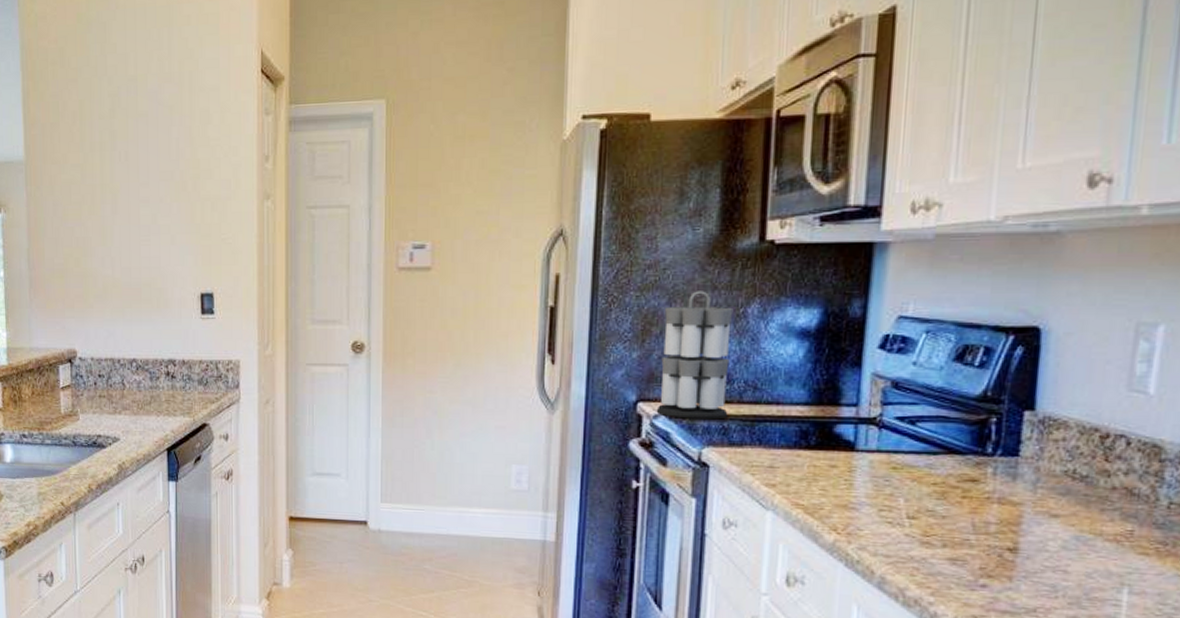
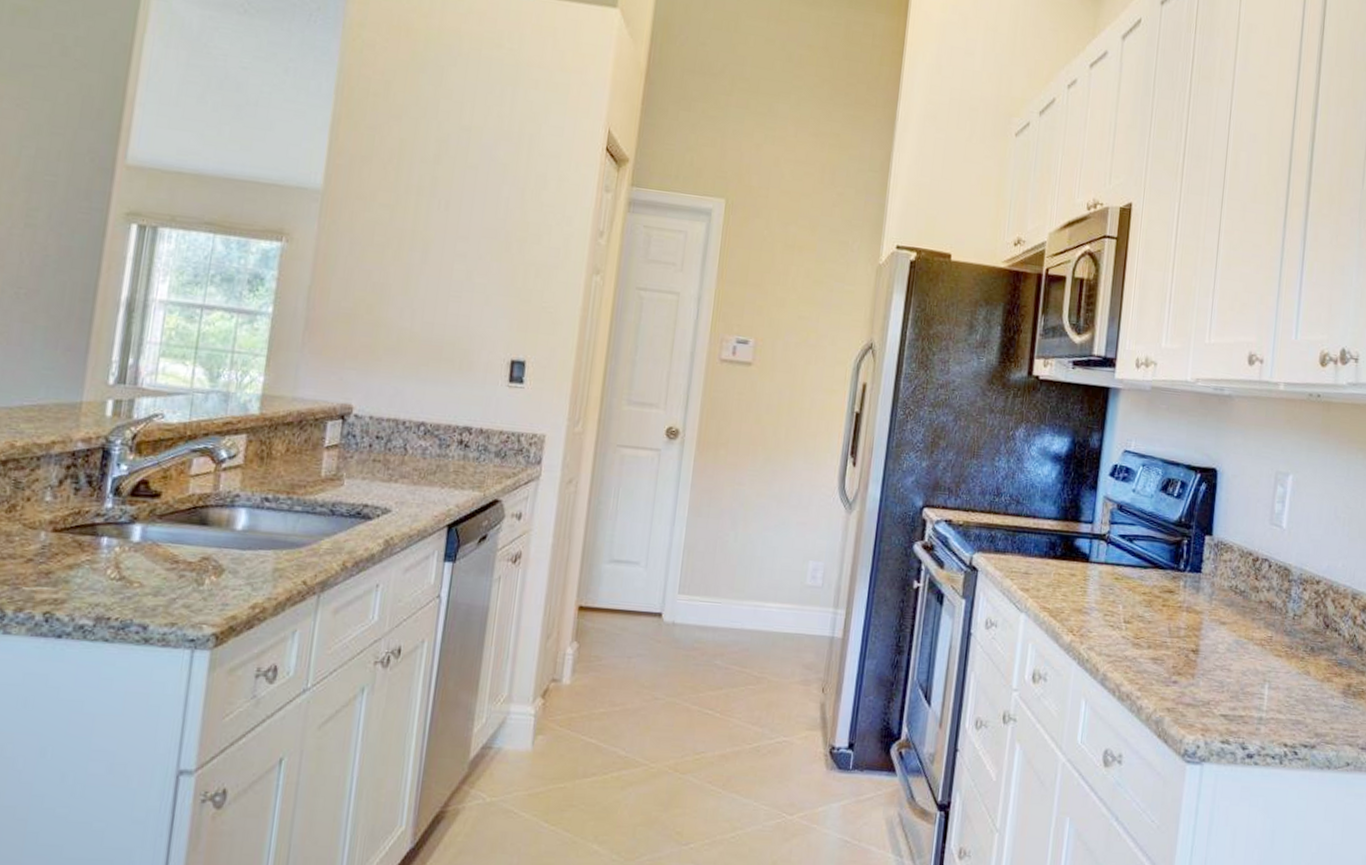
spice rack: present [656,291,734,420] -> none [938,412,1005,529]

